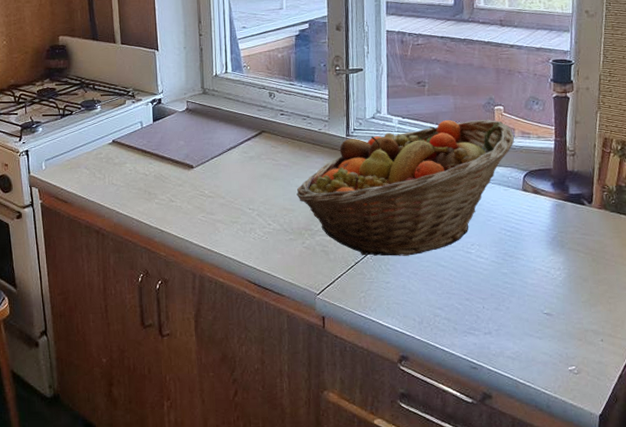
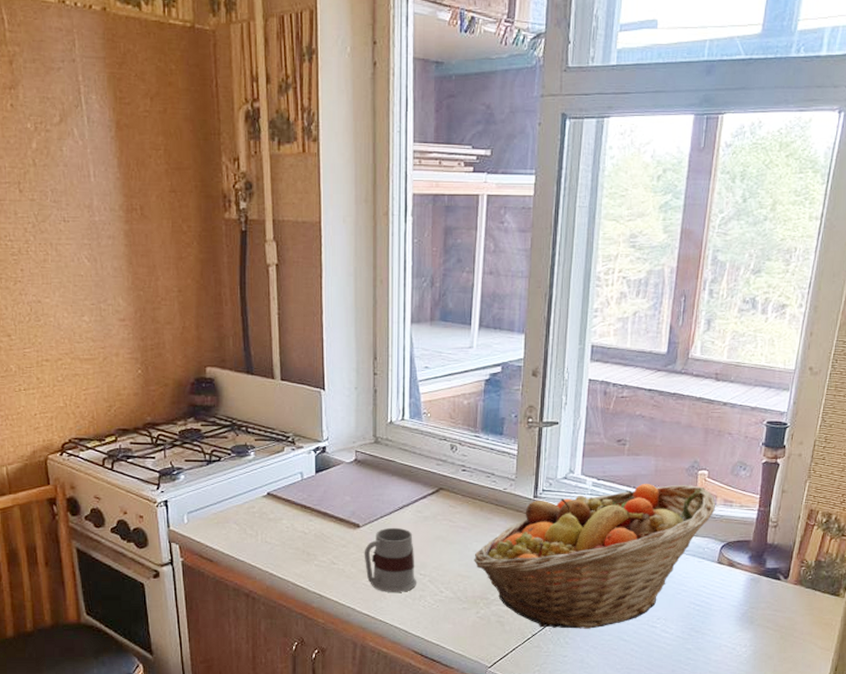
mug: none [198,167,247,226] -> present [364,527,417,592]

